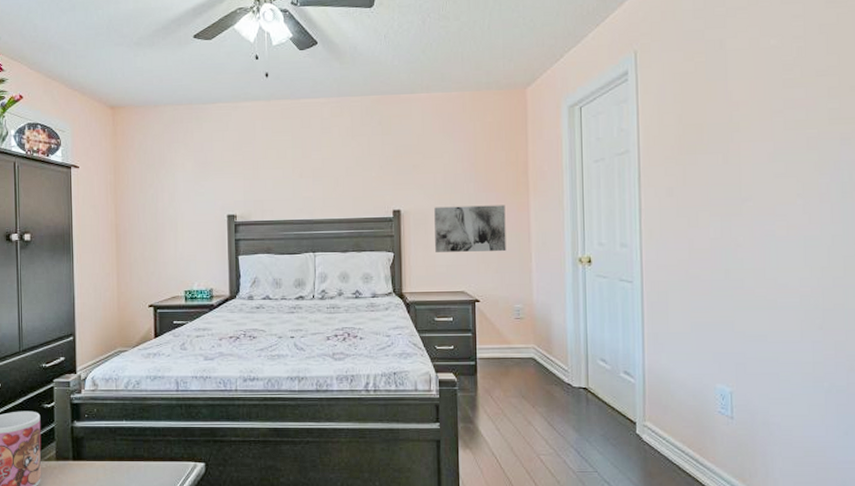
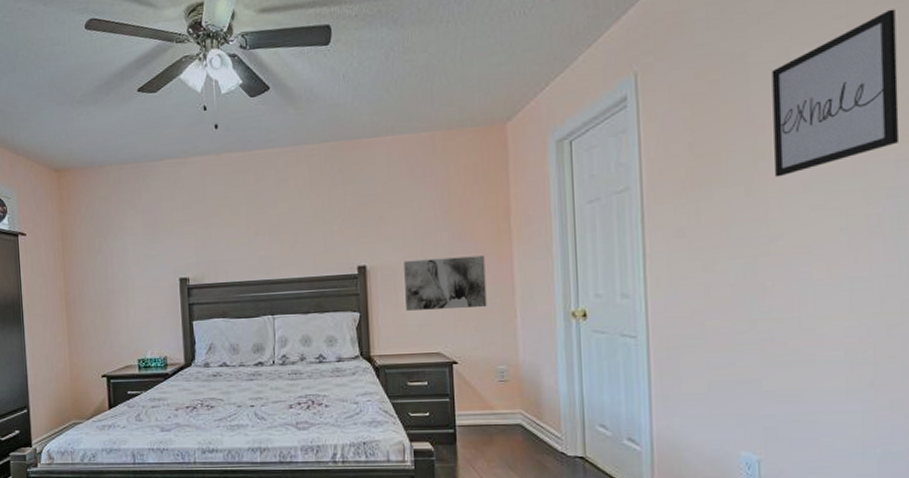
wall art: none [745,12,844,148] -> present [771,9,900,177]

